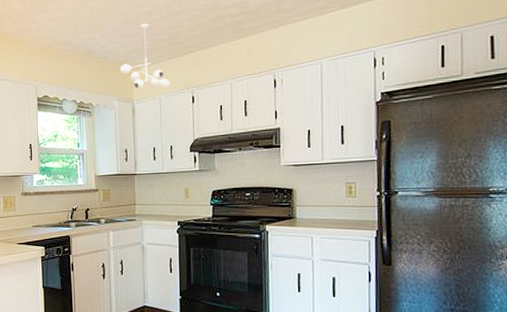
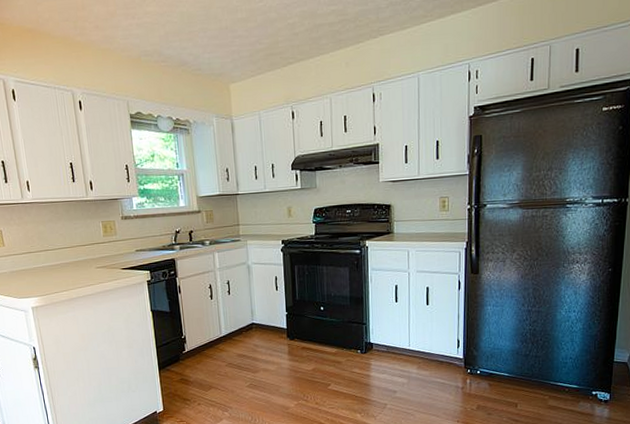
ceiling light fixture: present [121,23,170,90] -> none [217,31,269,105]

